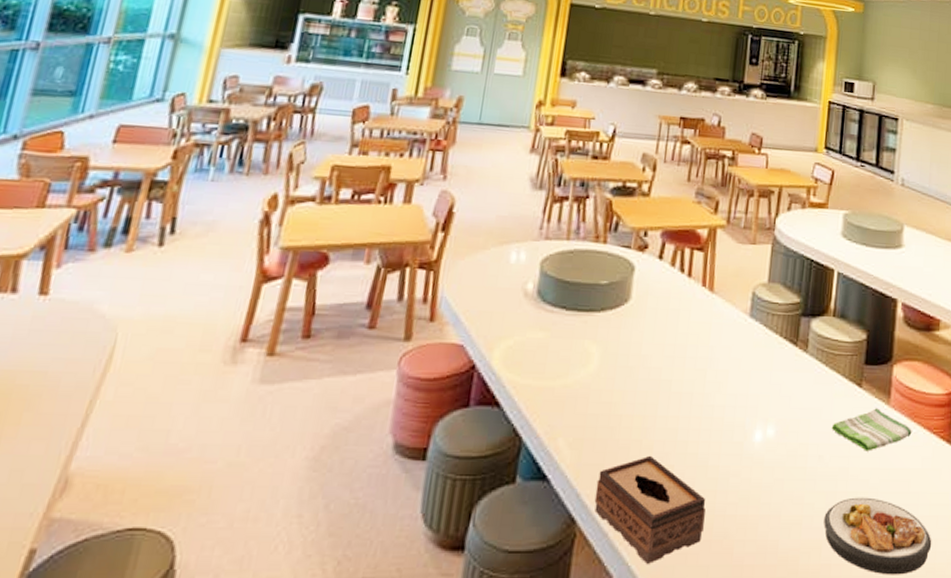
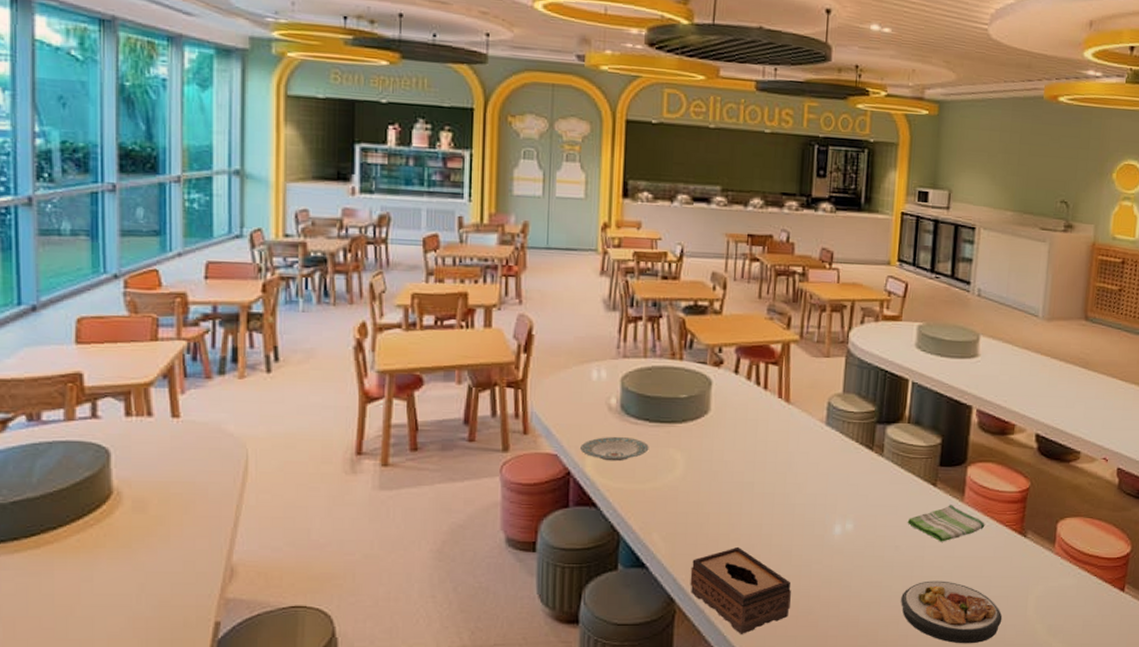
plate: none [489,325,563,354] -> present [580,436,649,462]

